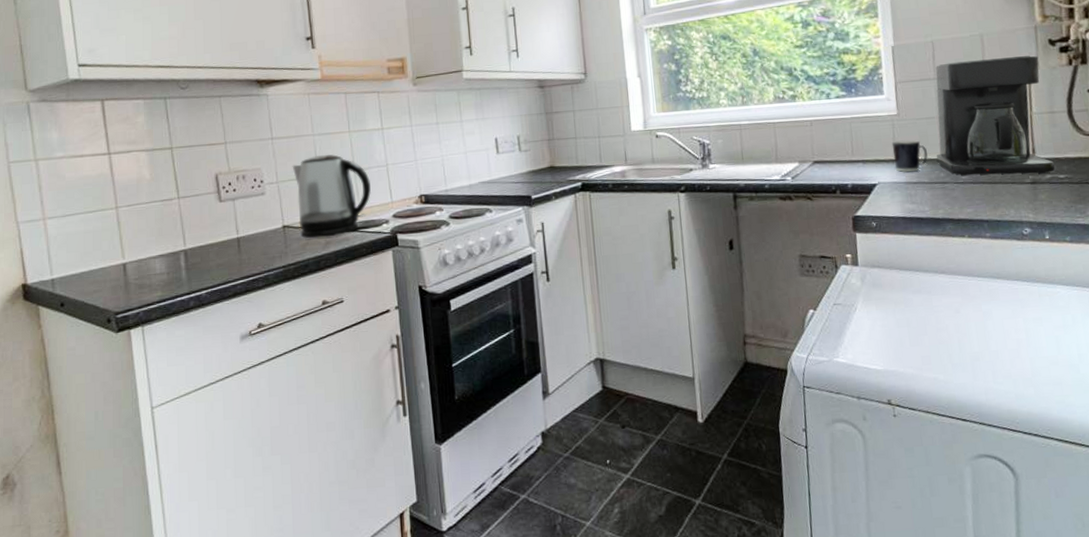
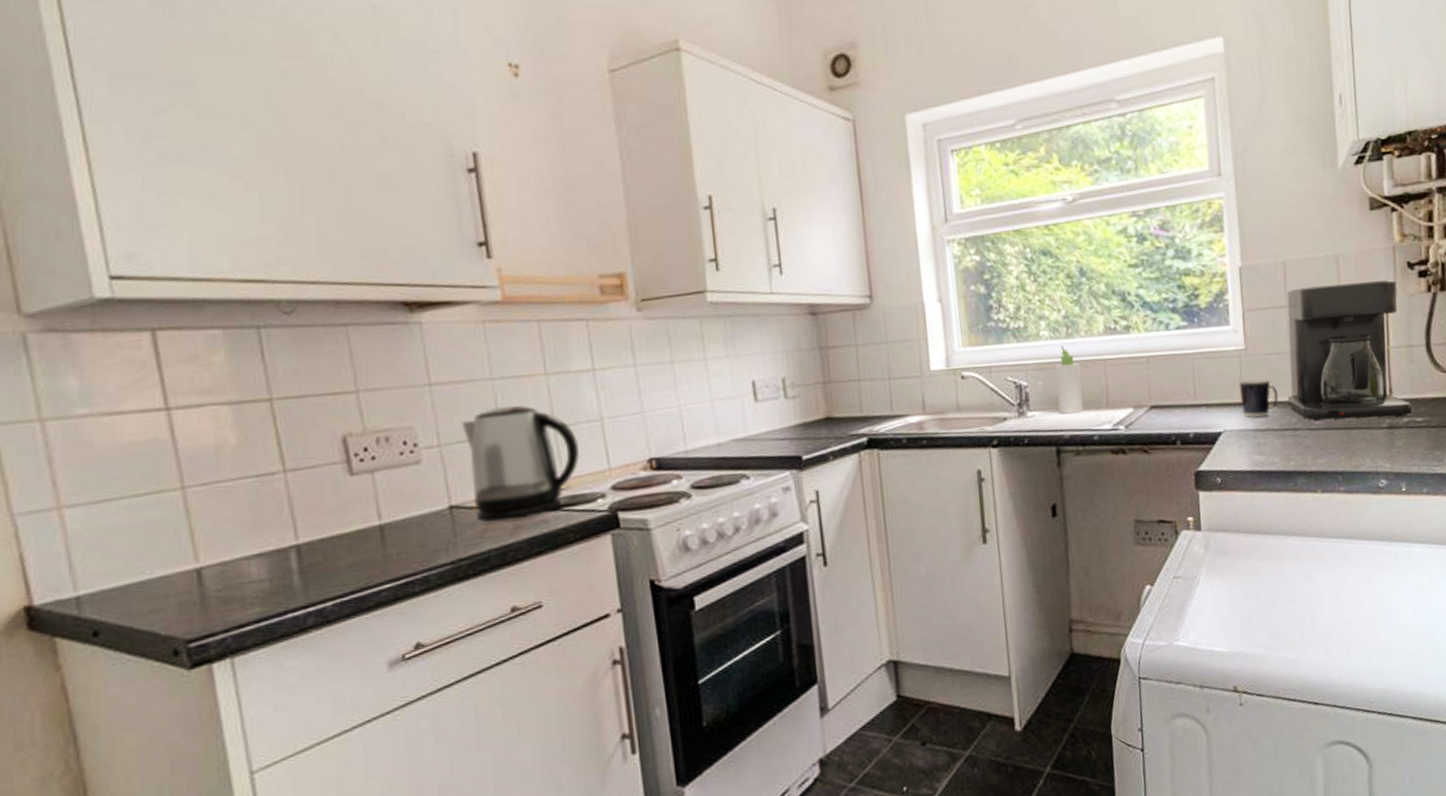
bottle: none [732,112,757,167] -> present [1055,346,1084,414]

